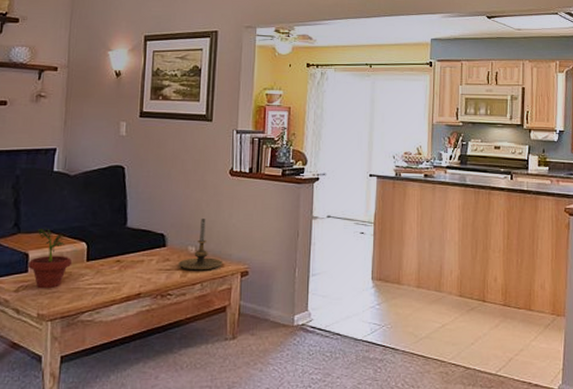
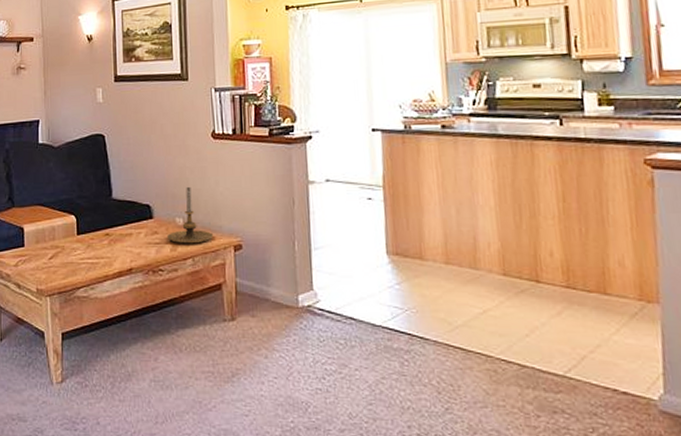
potted plant: present [28,227,73,289] -> none [25,200,64,264]

